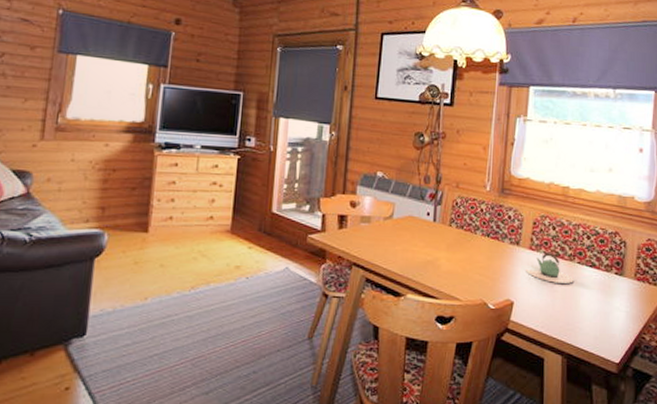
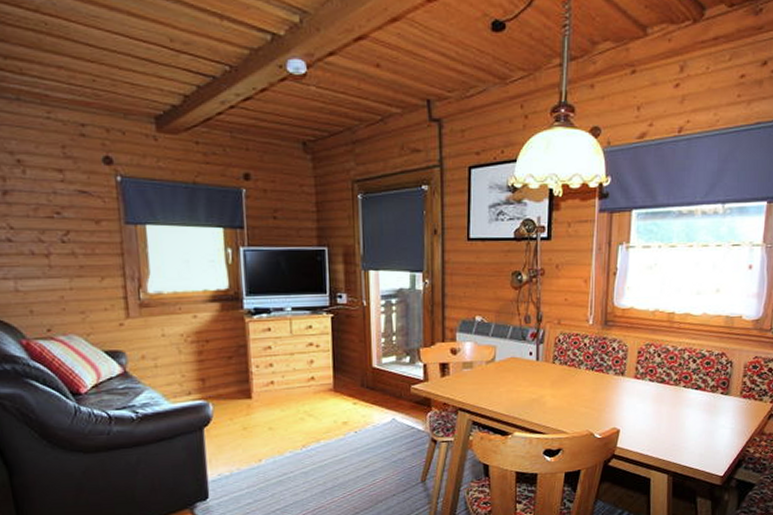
teapot: present [526,253,575,284] -> none [631,380,680,408]

